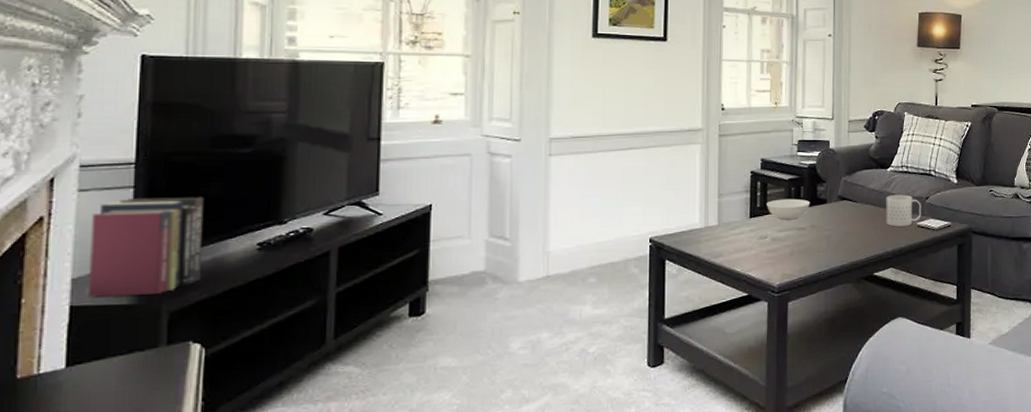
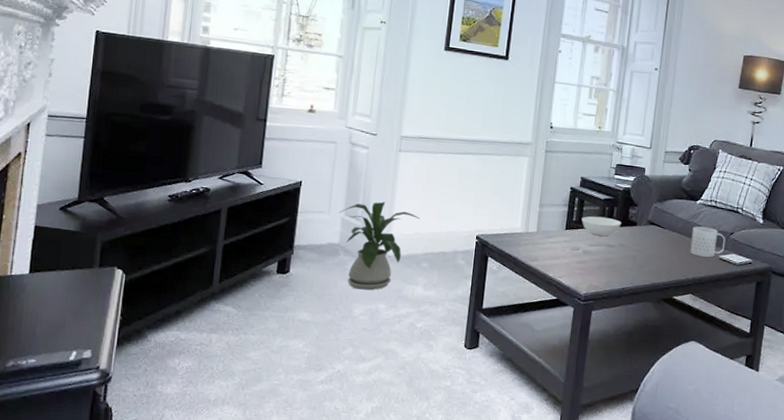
books: present [89,196,204,297] -> none [48,146,133,226]
house plant: none [482,215,582,320] -> present [339,201,420,290]

